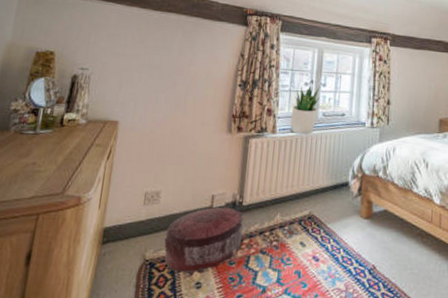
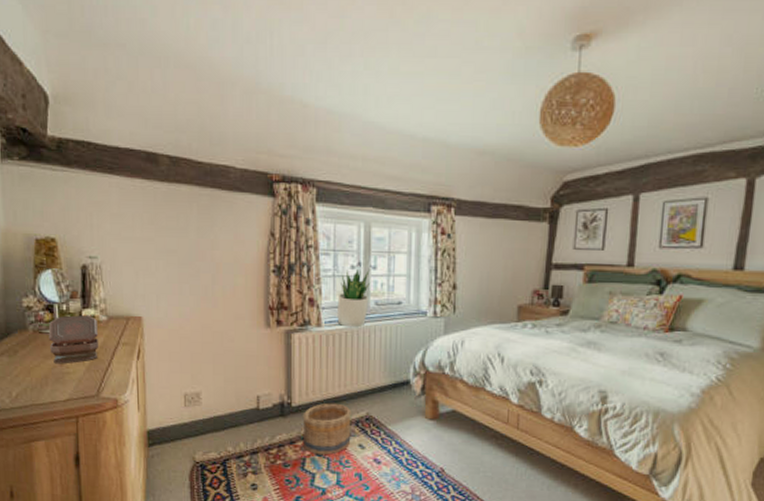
jewelry box: none [26,118,77,163] -> present [48,314,100,364]
pouf: present [164,206,244,273] -> none [212,408,297,475]
basket: none [250,202,296,253] -> present [303,403,352,456]

